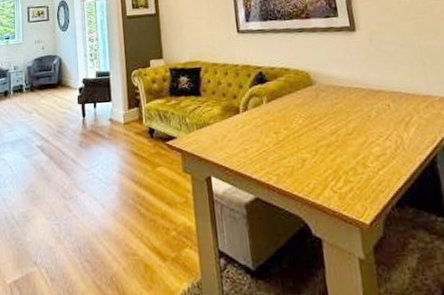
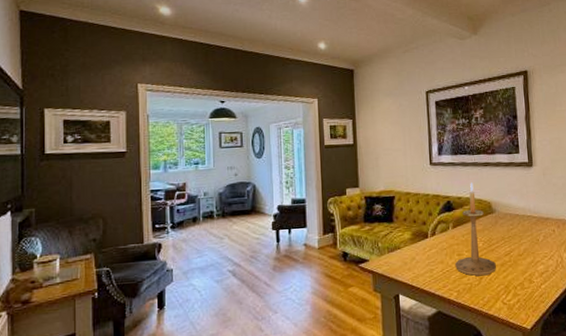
candlestick: none [271,51,321,158] -> present [454,182,496,276]

